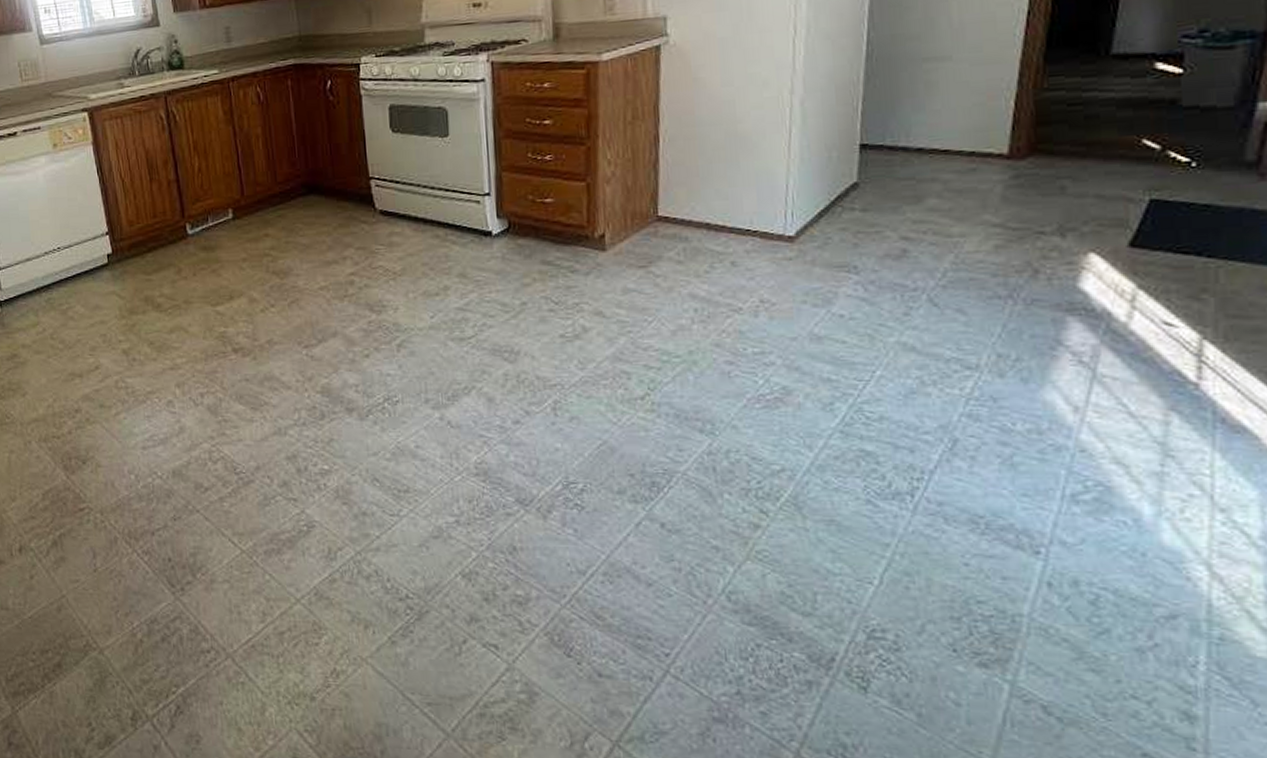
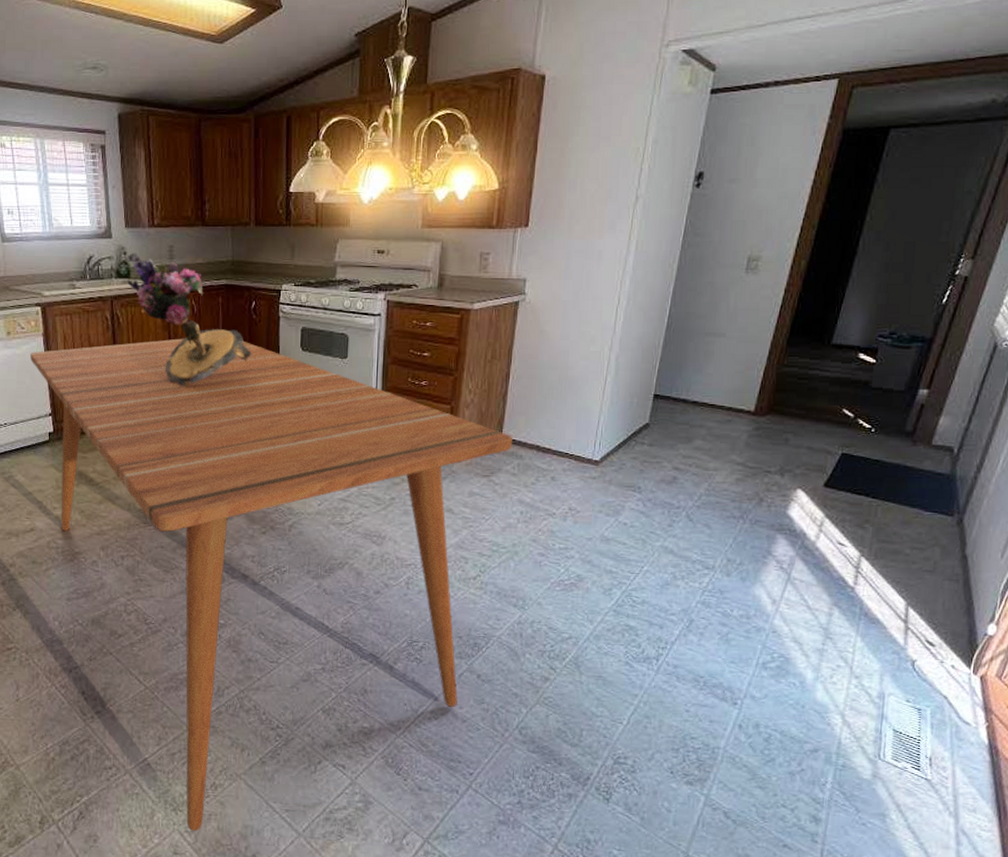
dining table: none [80,127,673,730] -> present [30,338,512,831]
bouquet: none [179,40,332,188] -> present [127,253,252,386]

